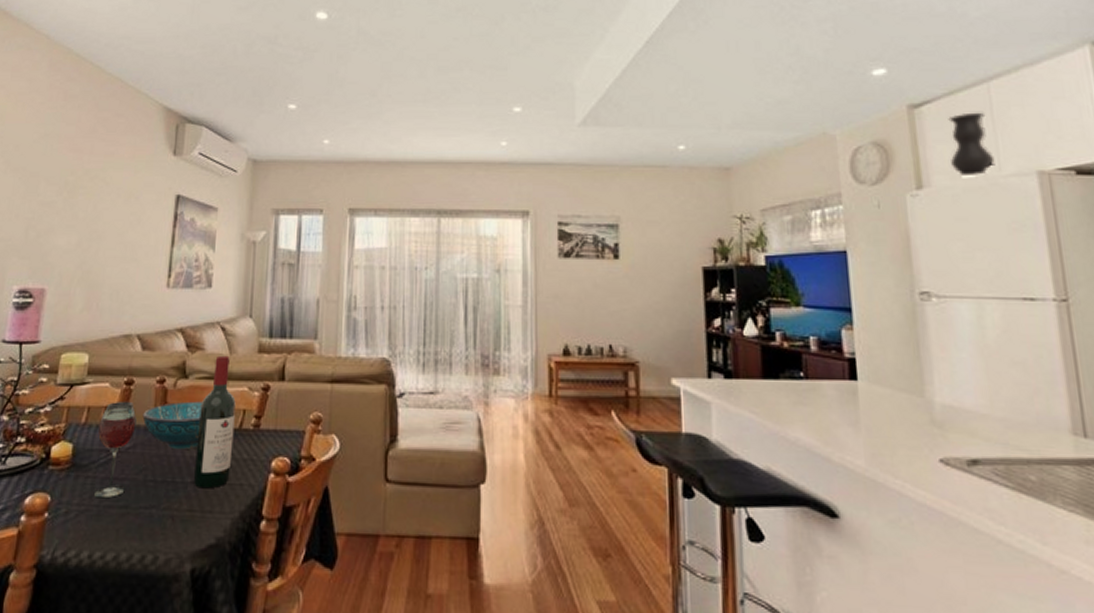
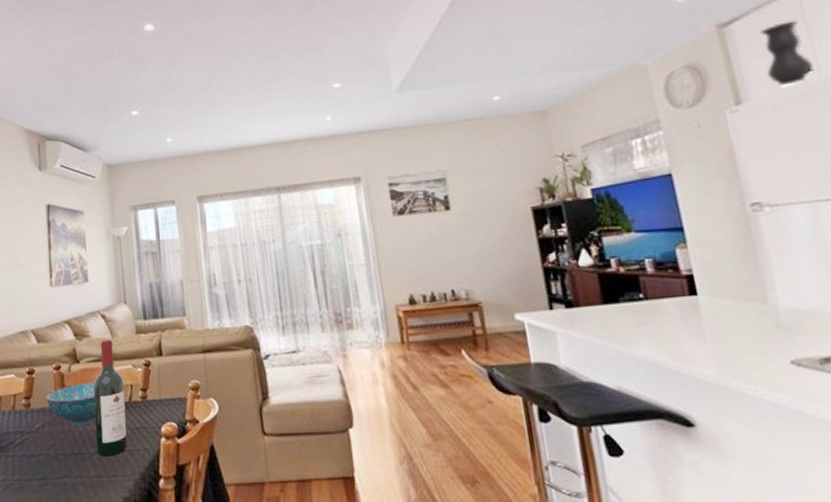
wineglass: present [93,401,137,499] -> none [11,388,42,474]

